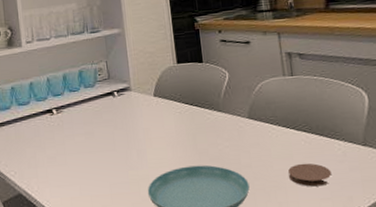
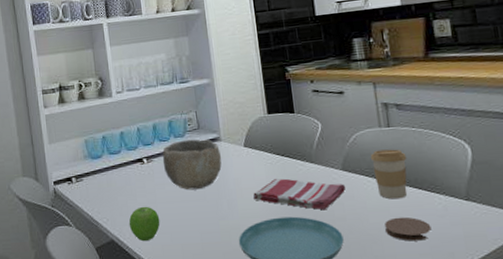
fruit: none [37,158,69,194] -> present [129,206,160,242]
bowl: none [72,89,132,141] -> present [162,139,222,190]
dish towel: none [162,127,252,159] -> present [253,178,346,211]
coffee cup: none [274,97,310,146] -> present [370,149,408,200]

